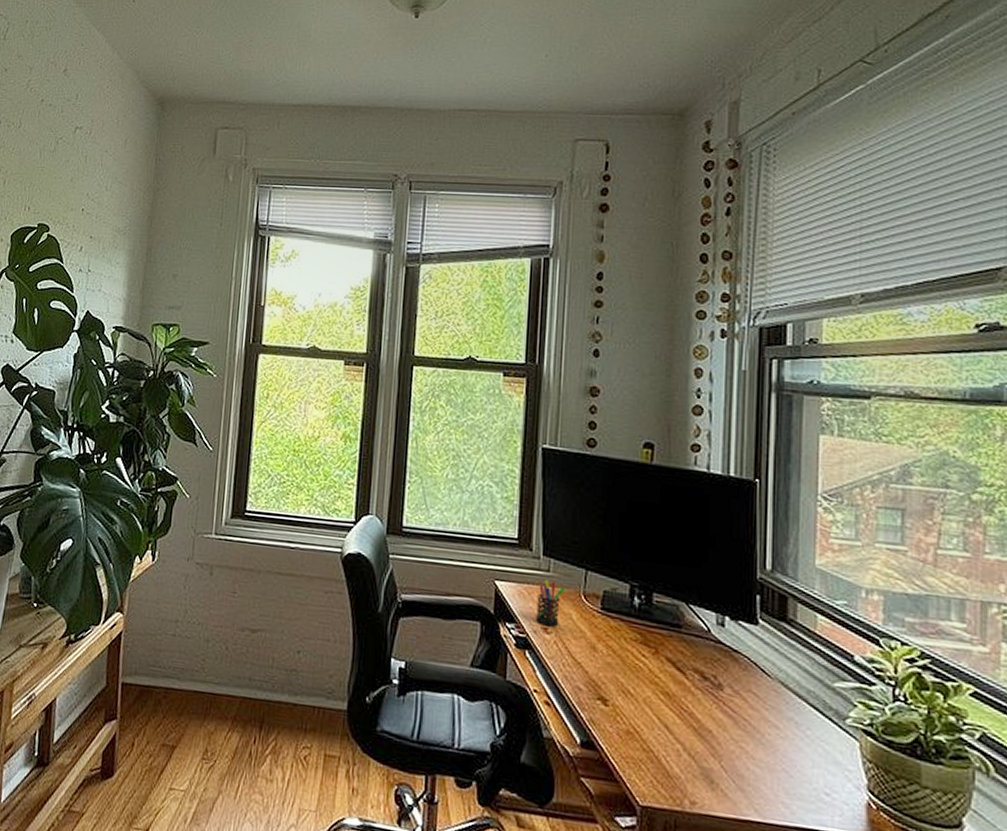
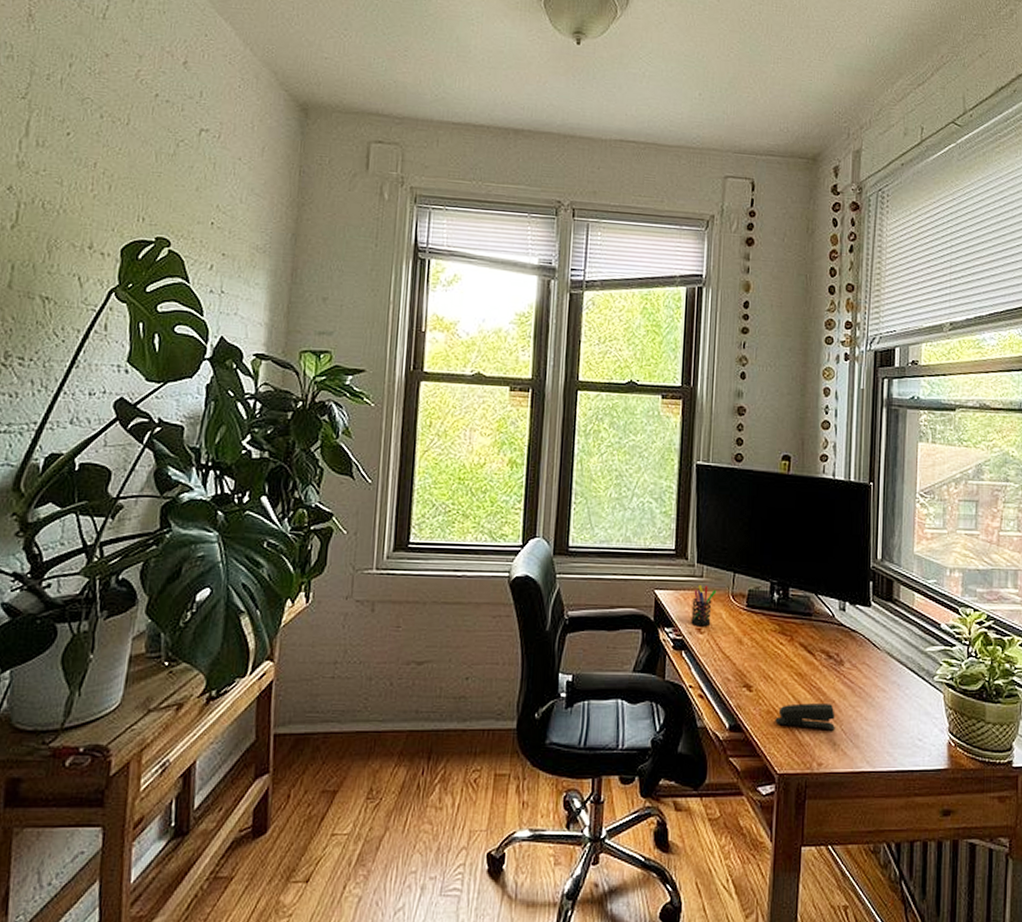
stapler: none [636,727,713,766] -> present [775,703,835,731]

